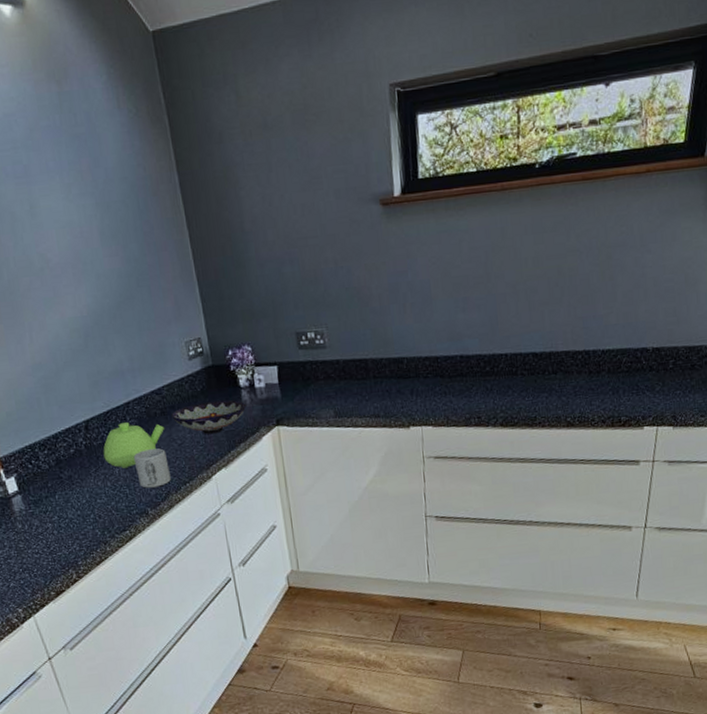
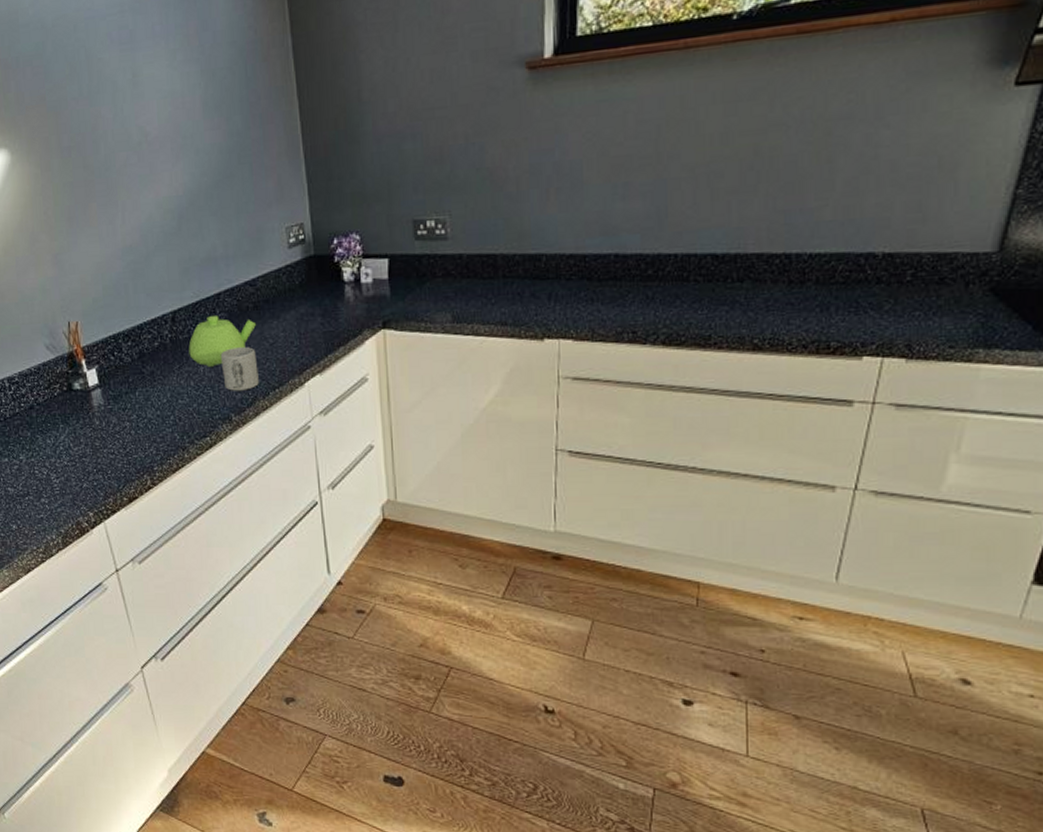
bowl: present [171,400,247,435] -> none [265,295,350,335]

